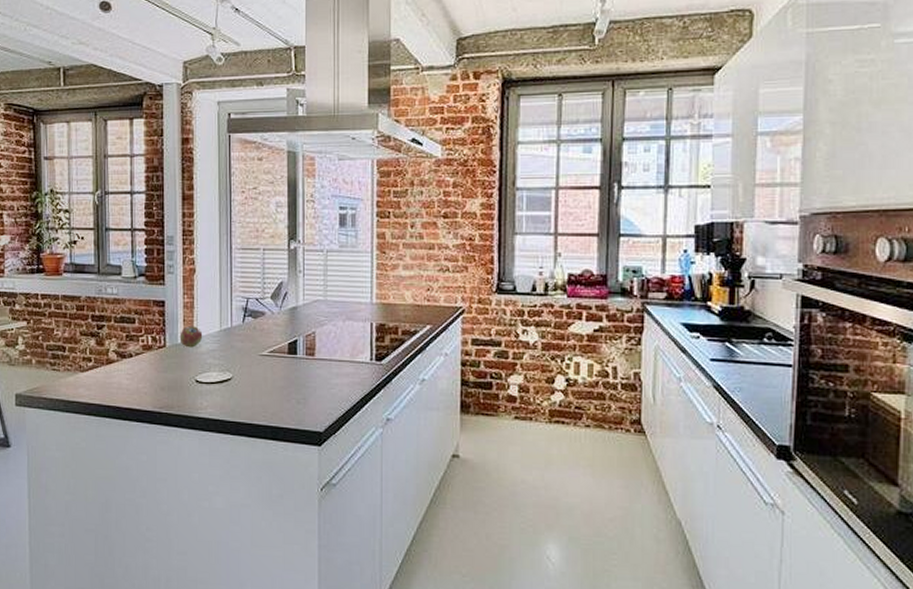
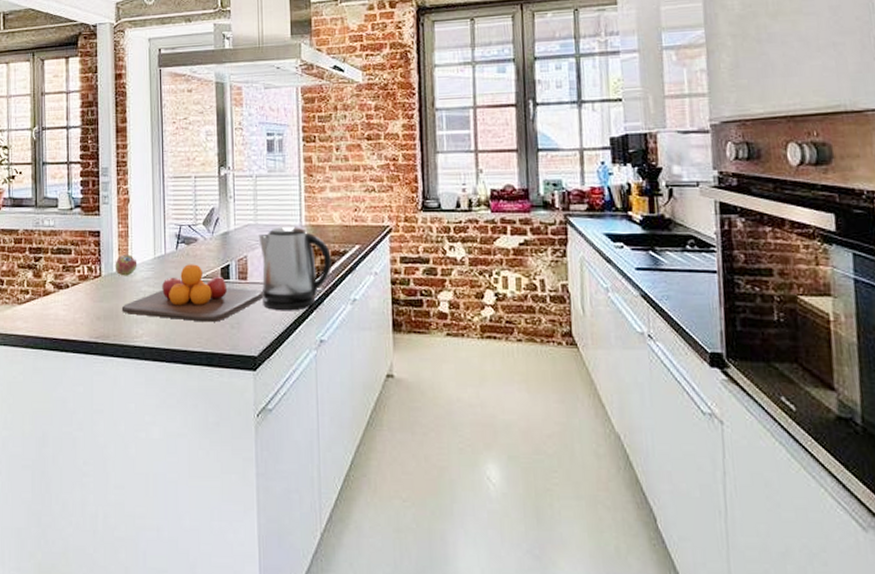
chopping board: none [186,338,332,397] -> present [121,264,264,322]
kettle: none [328,303,403,389] -> present [258,226,333,311]

